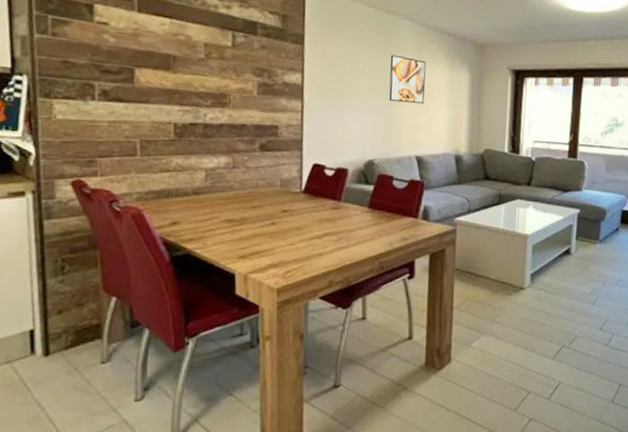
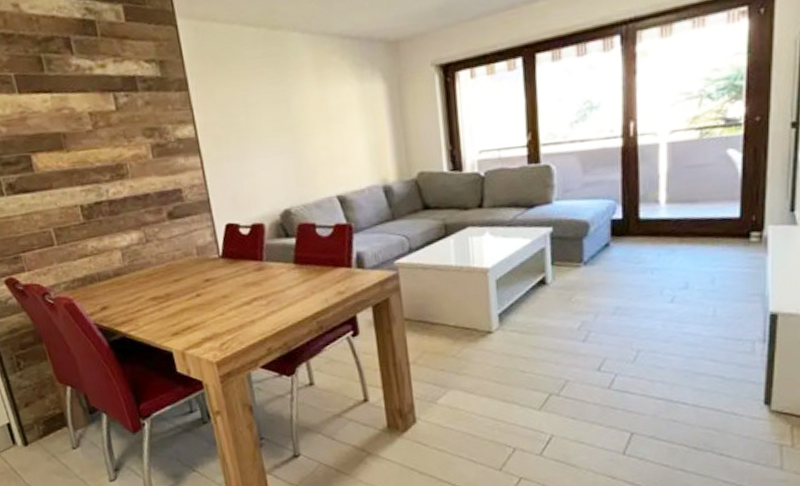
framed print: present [388,54,426,104] -> none [286,78,336,137]

